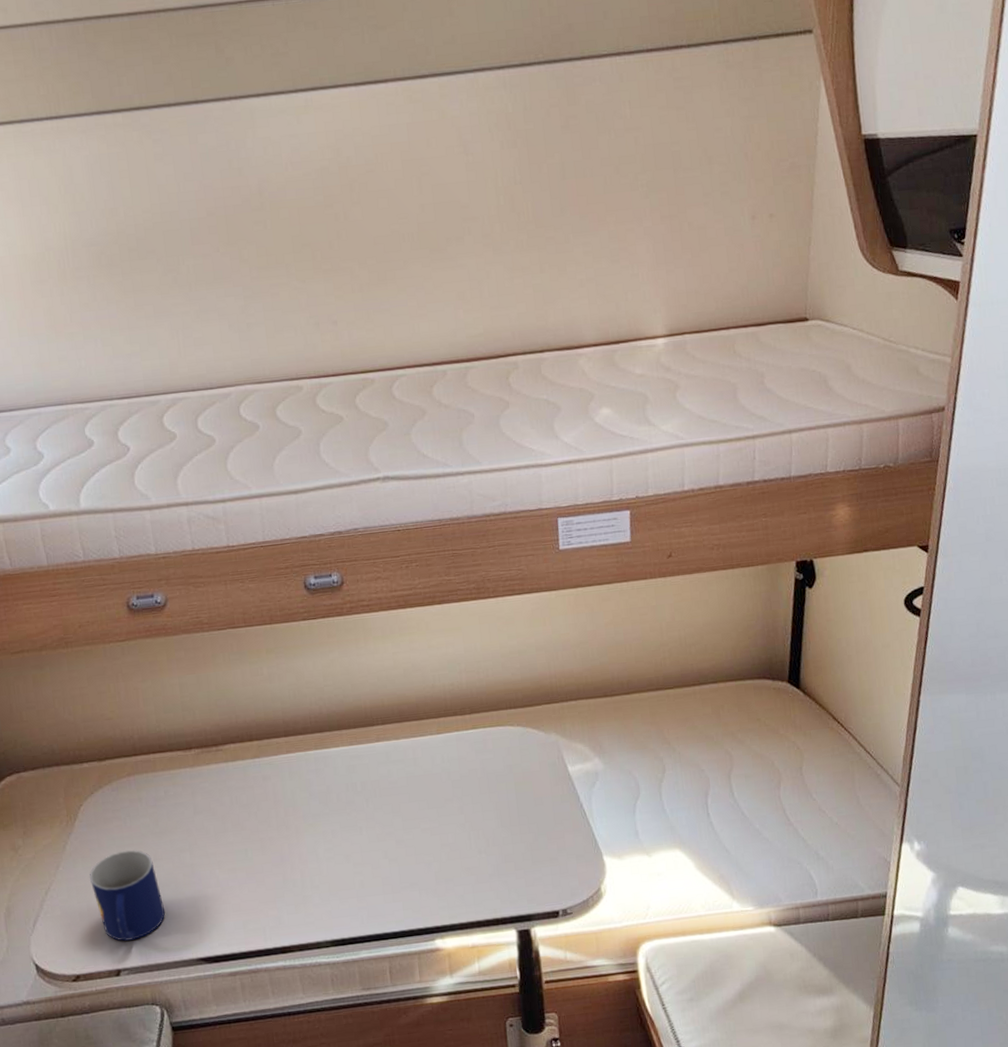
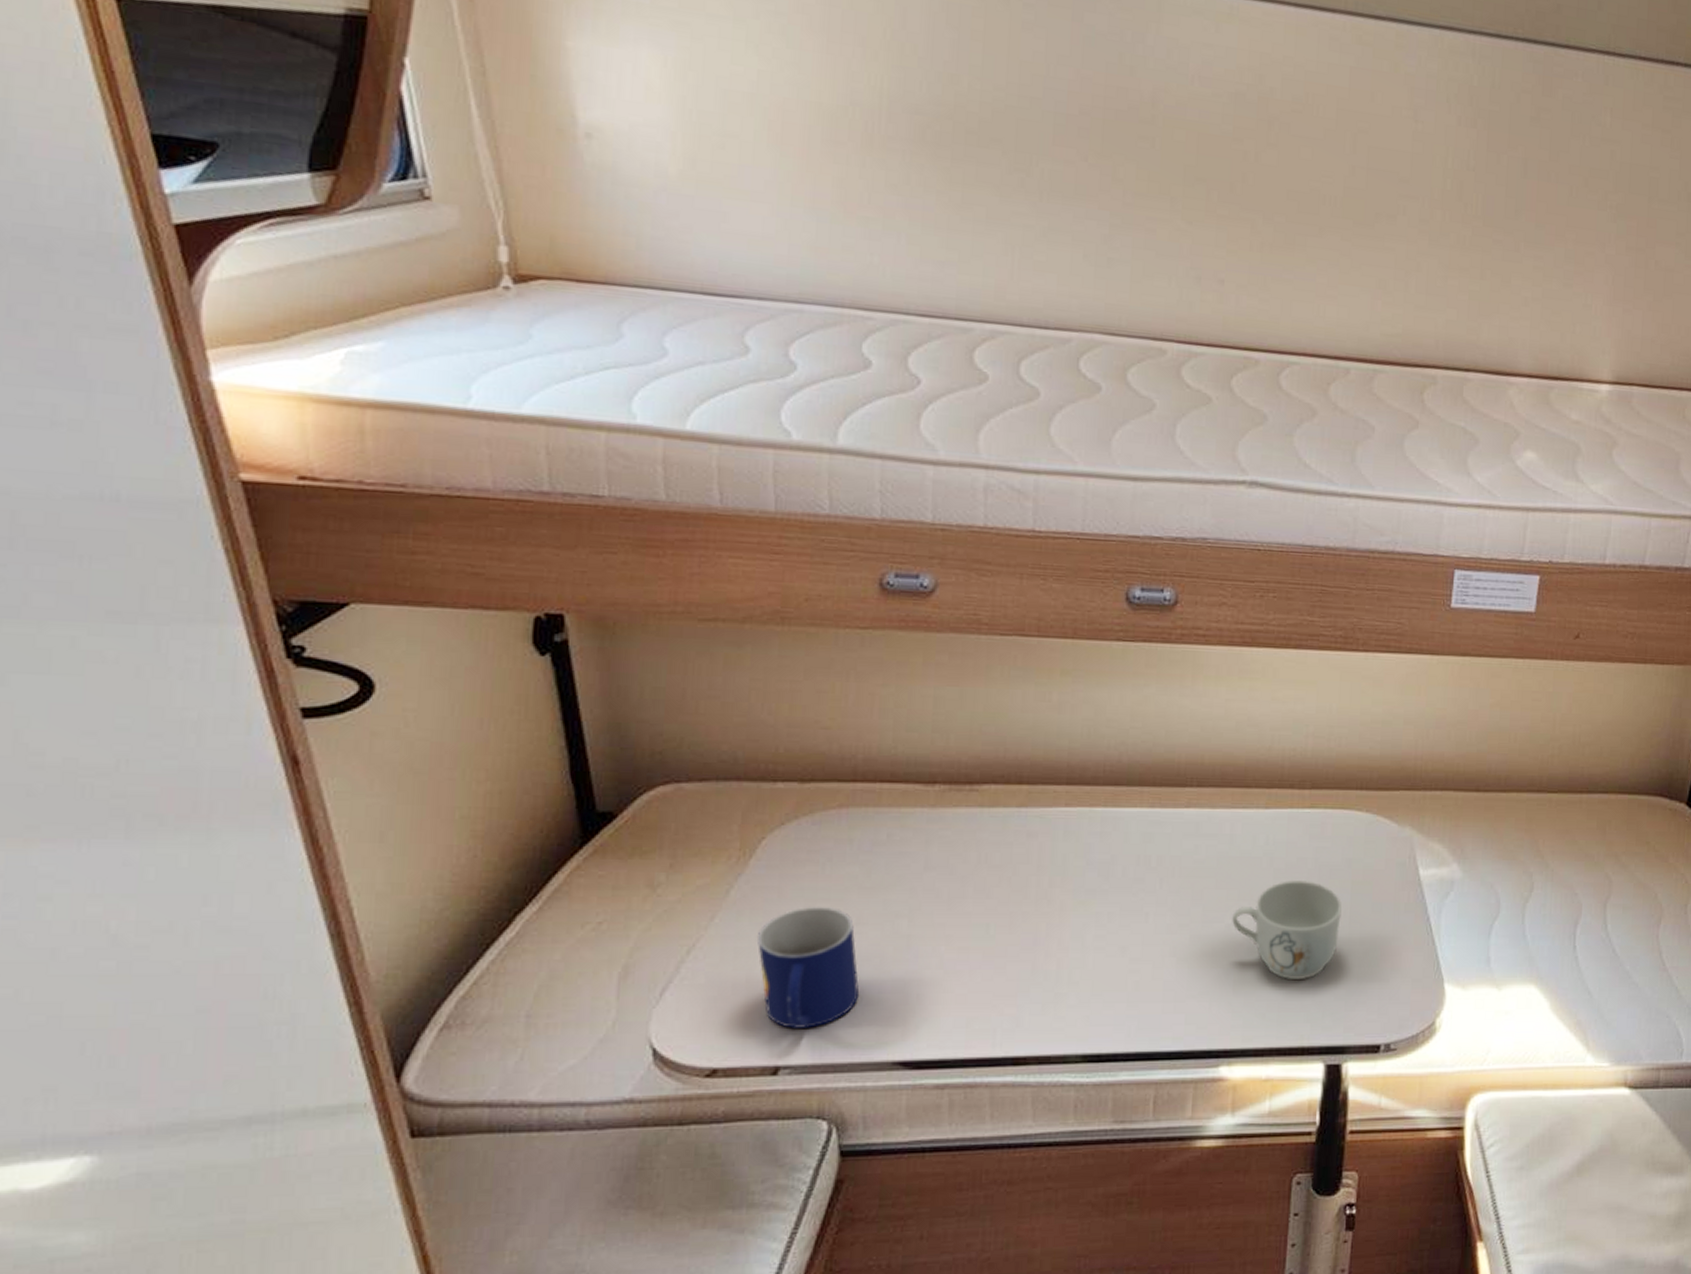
mug: none [425,787,512,867] -> present [1232,879,1342,979]

